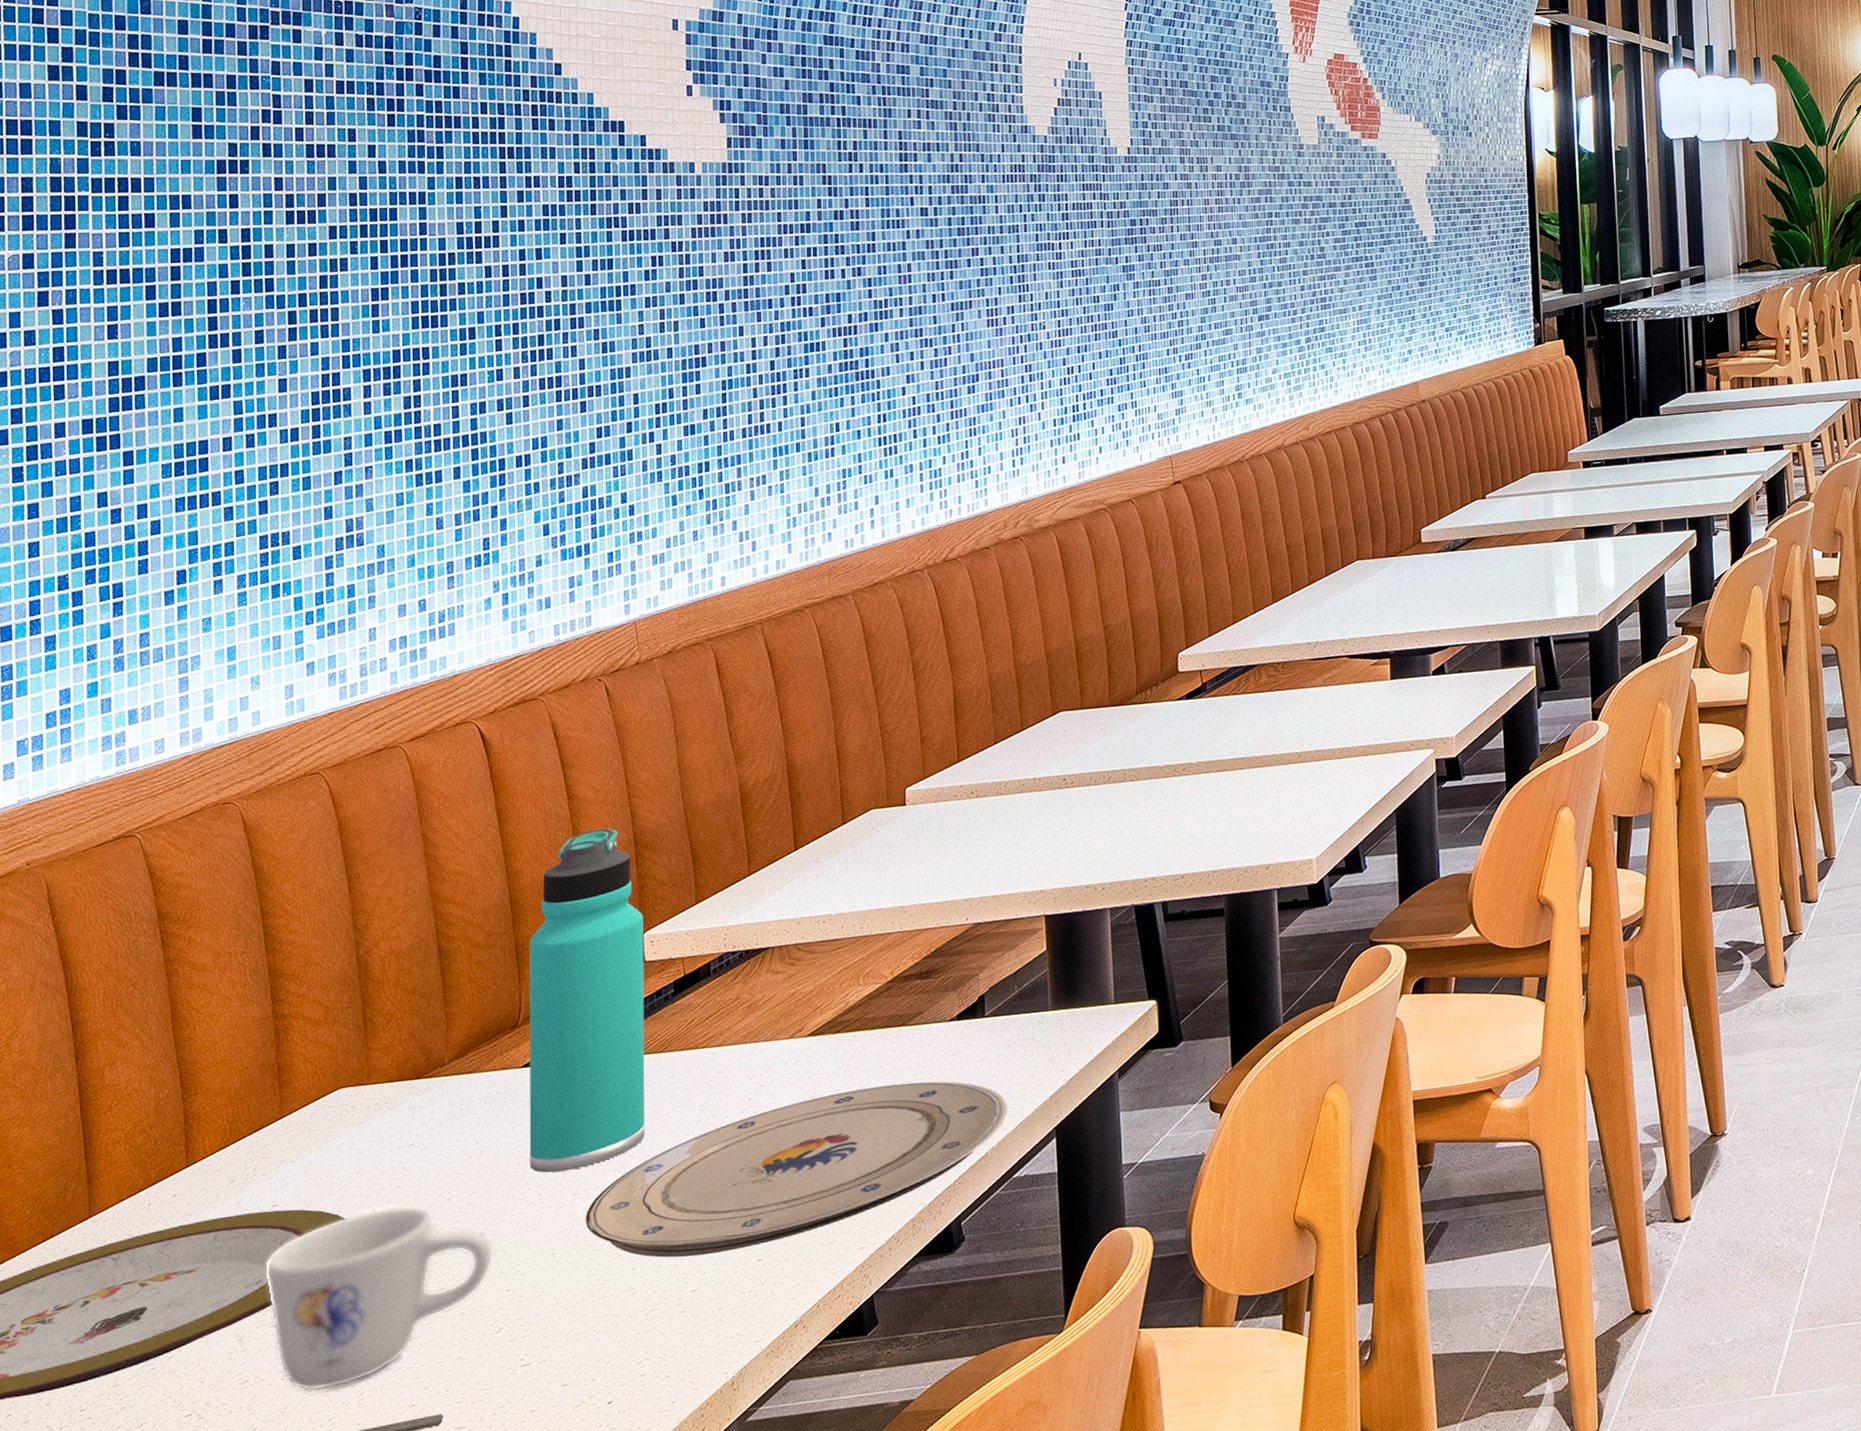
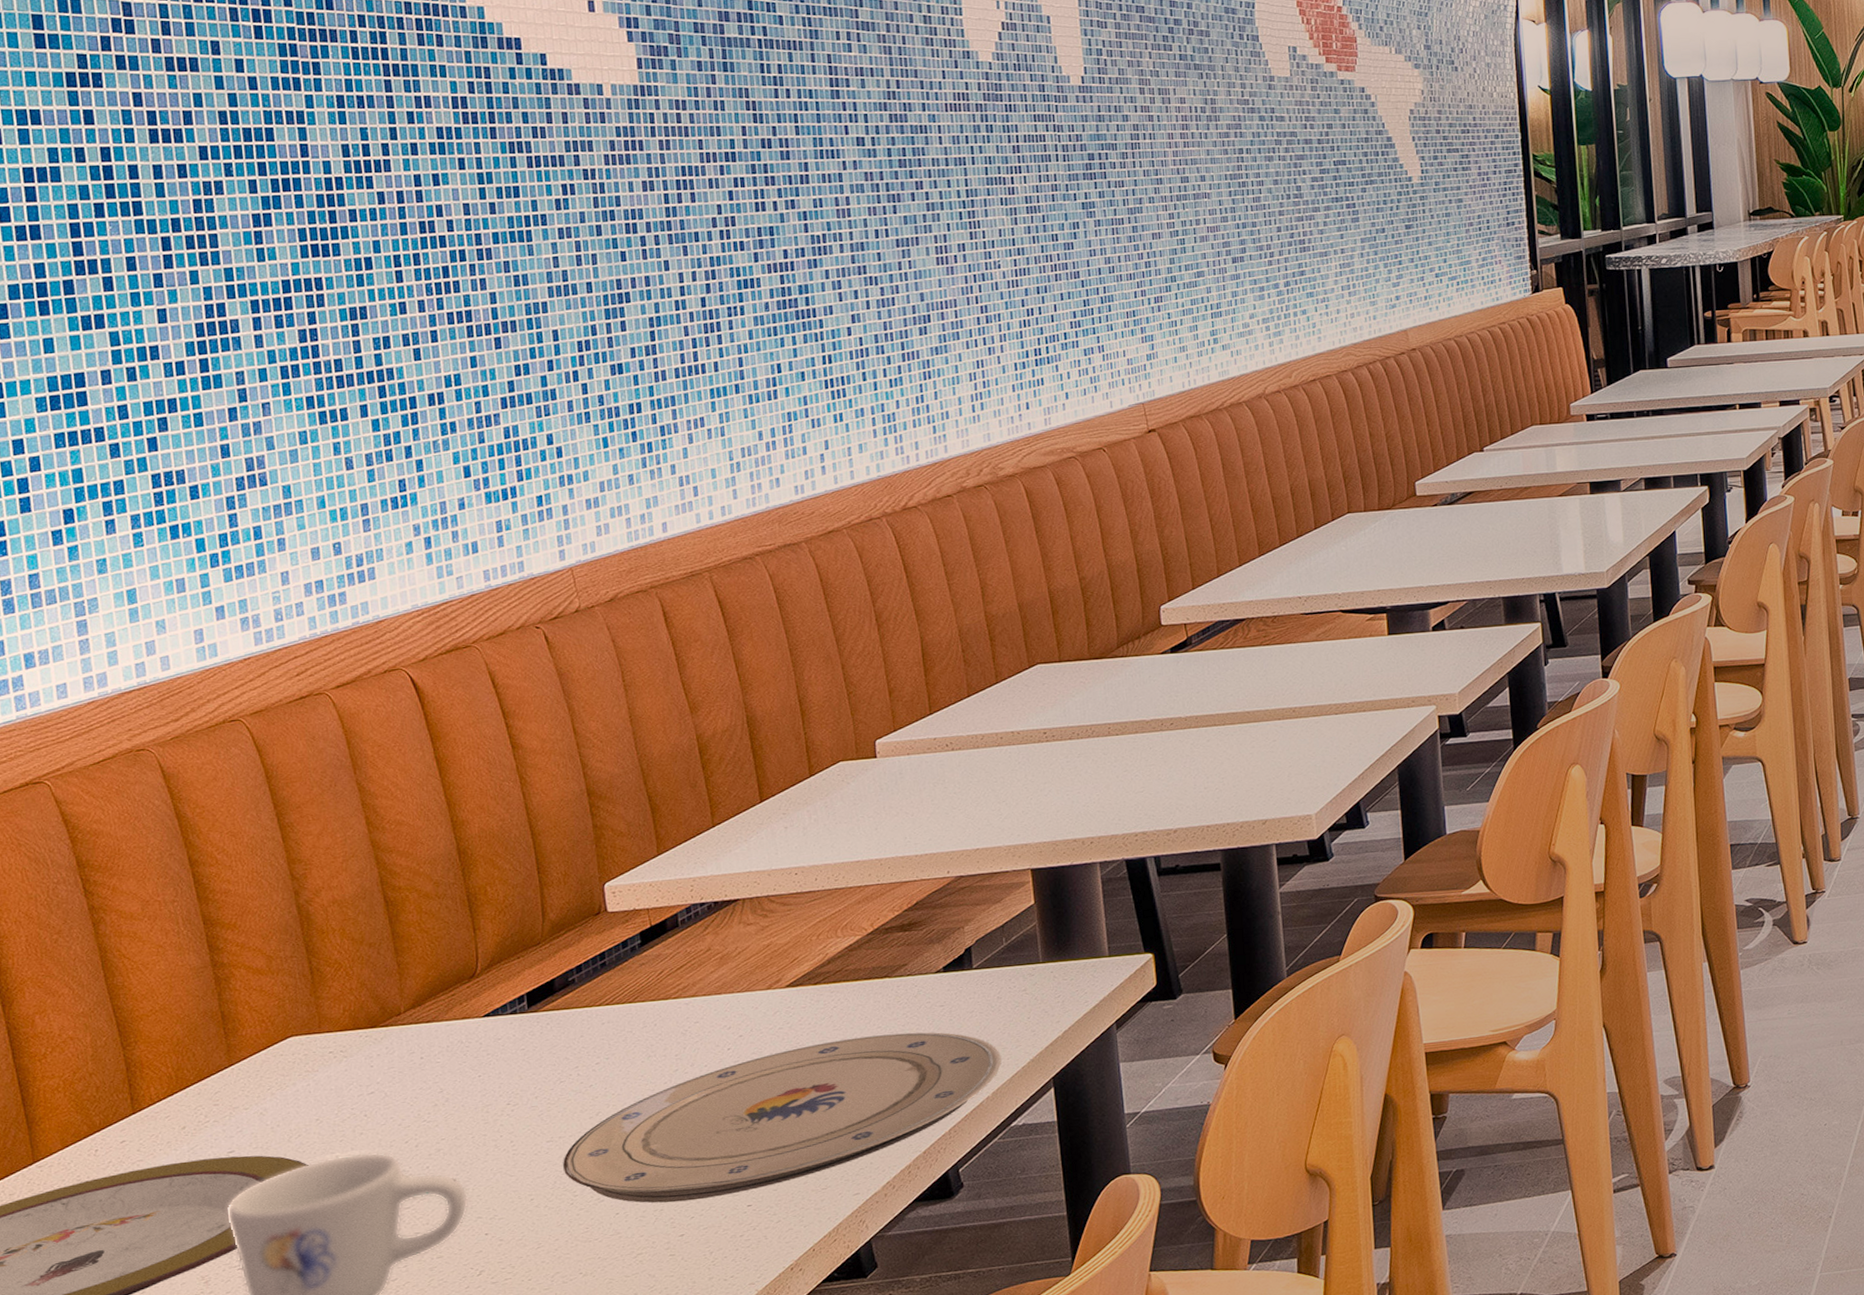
thermos bottle: present [529,828,645,1173] -> none [482,778,620,1121]

